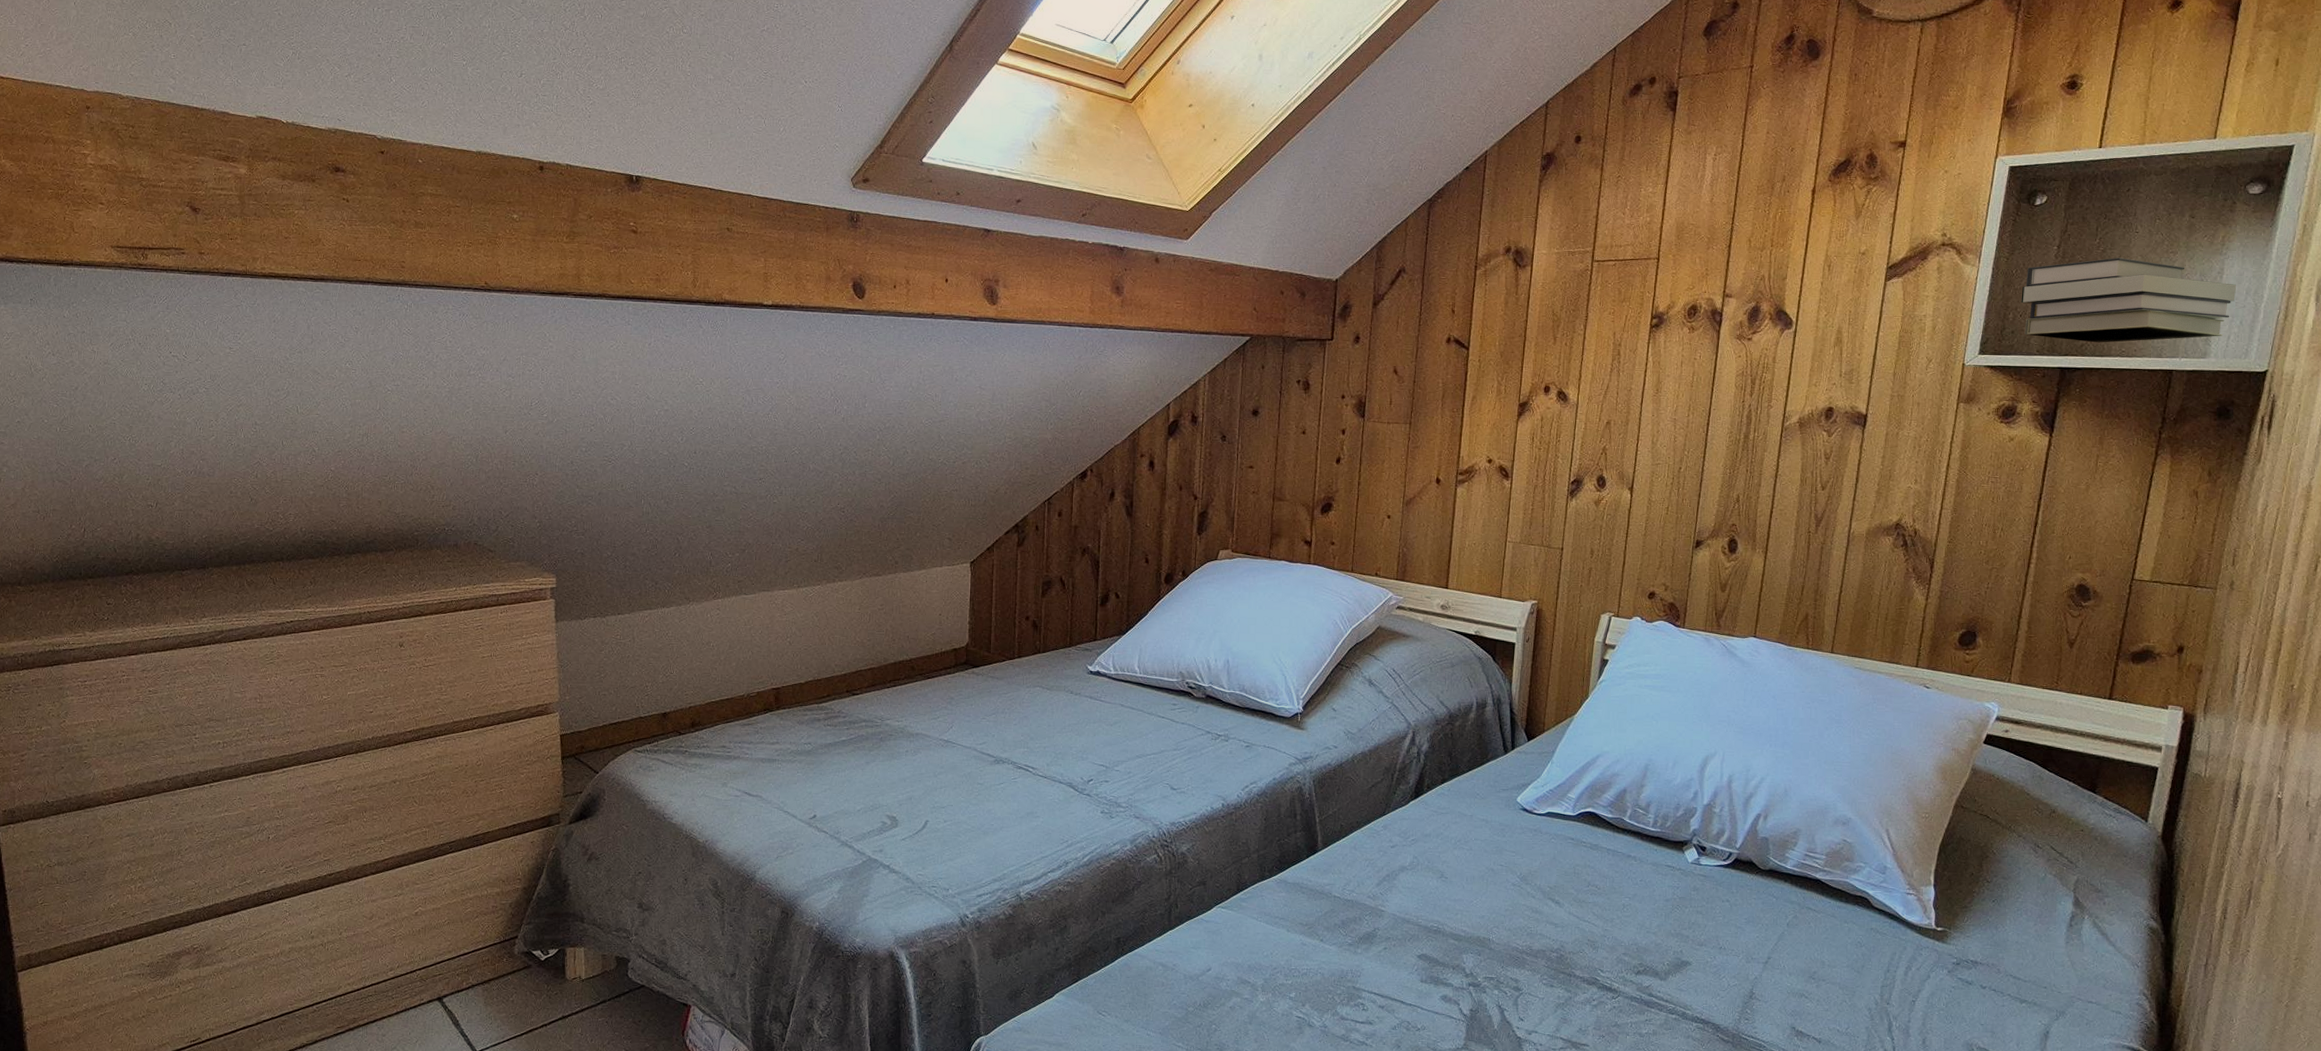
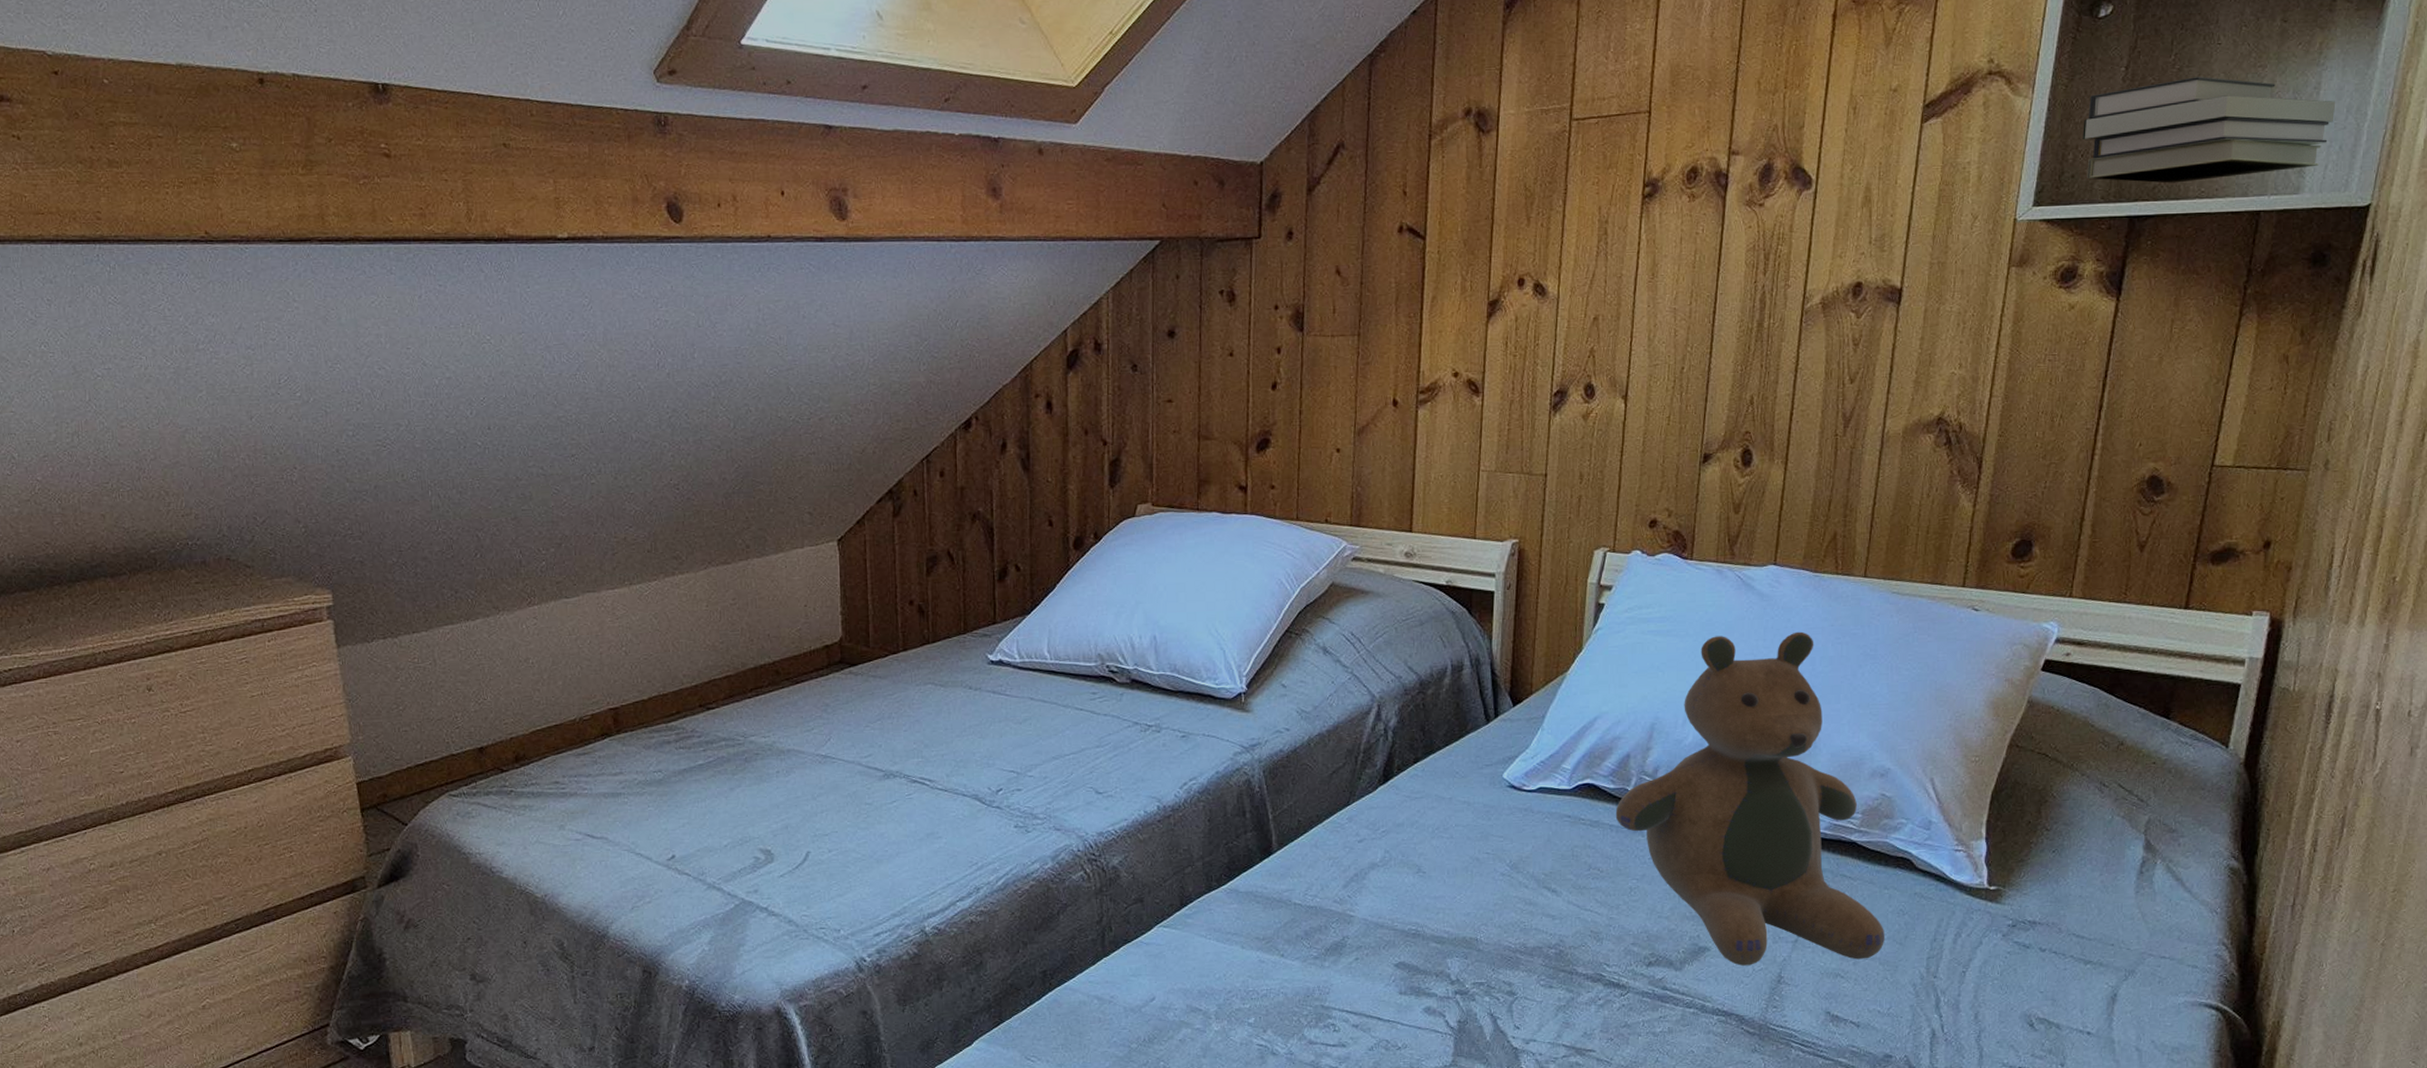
teddy bear: none [1612,694,1845,983] -> present [1615,631,1885,966]

